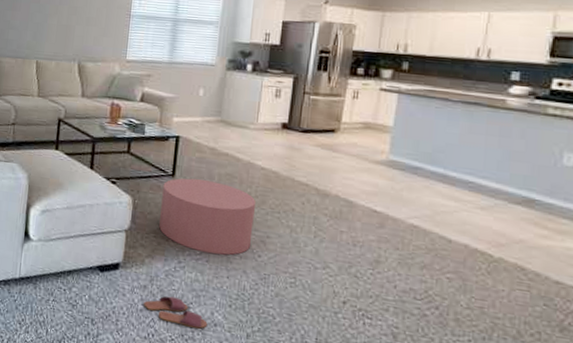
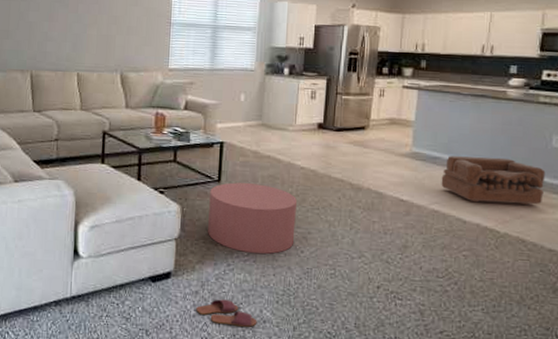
dog bed: none [422,167,554,230] -> present [441,156,546,206]

